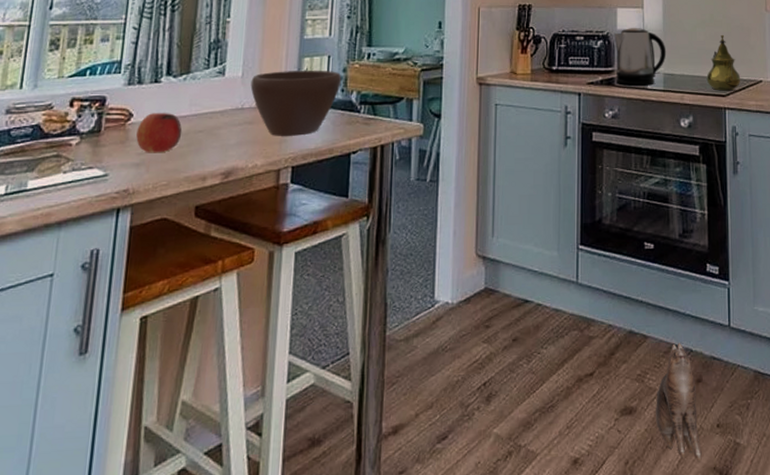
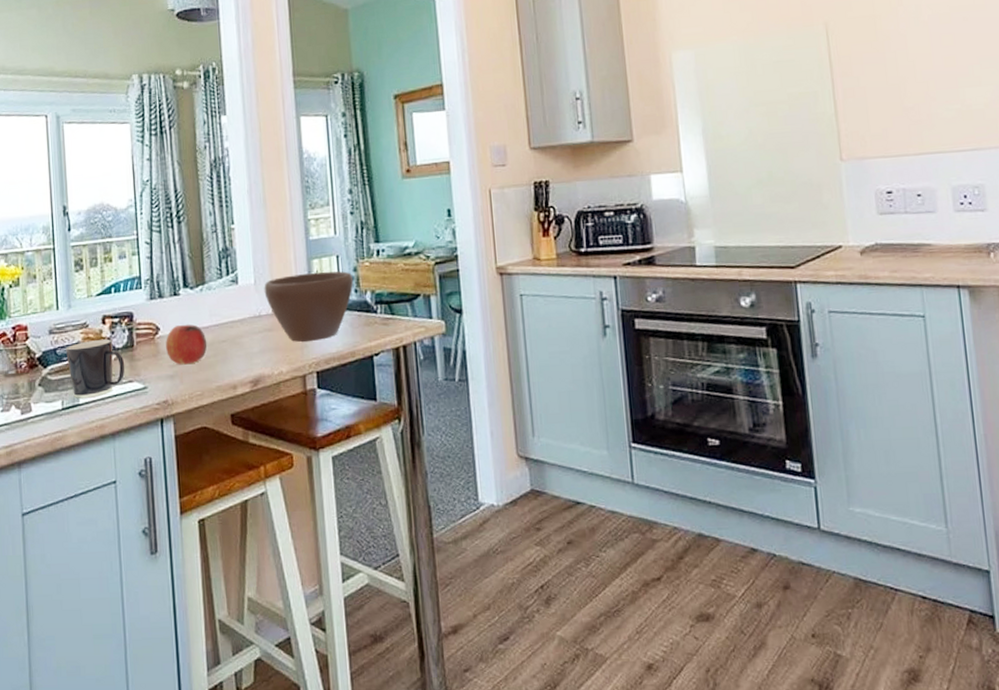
mug: none [21,123,88,185] -> present [66,339,125,400]
kettle: present [614,28,667,86] -> none [650,195,716,264]
cat: present [656,343,702,463] -> none [736,547,796,674]
teapot: present [706,34,741,91] -> none [768,194,814,262]

